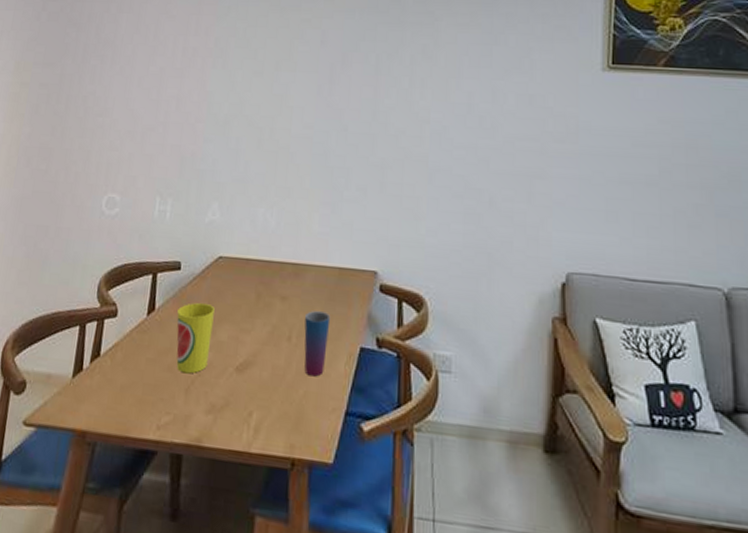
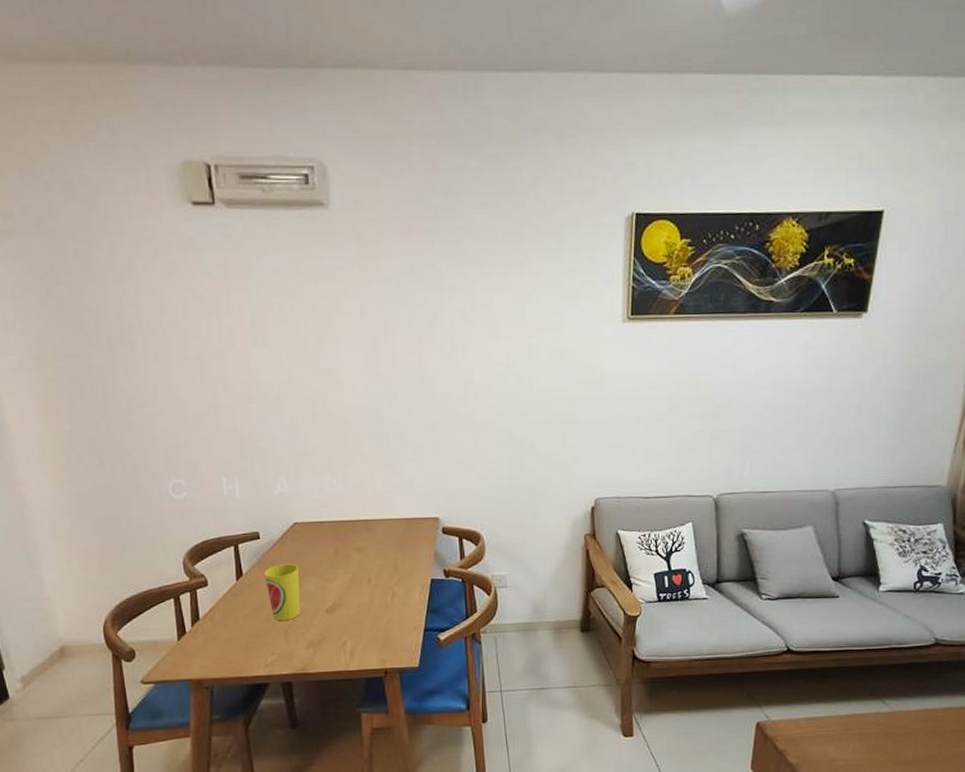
cup: present [304,311,331,377] -> none [381,556,403,607]

